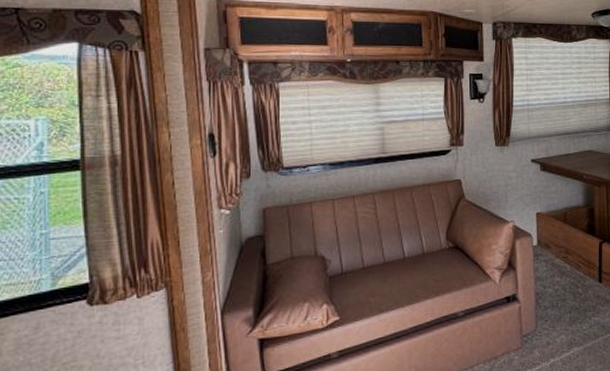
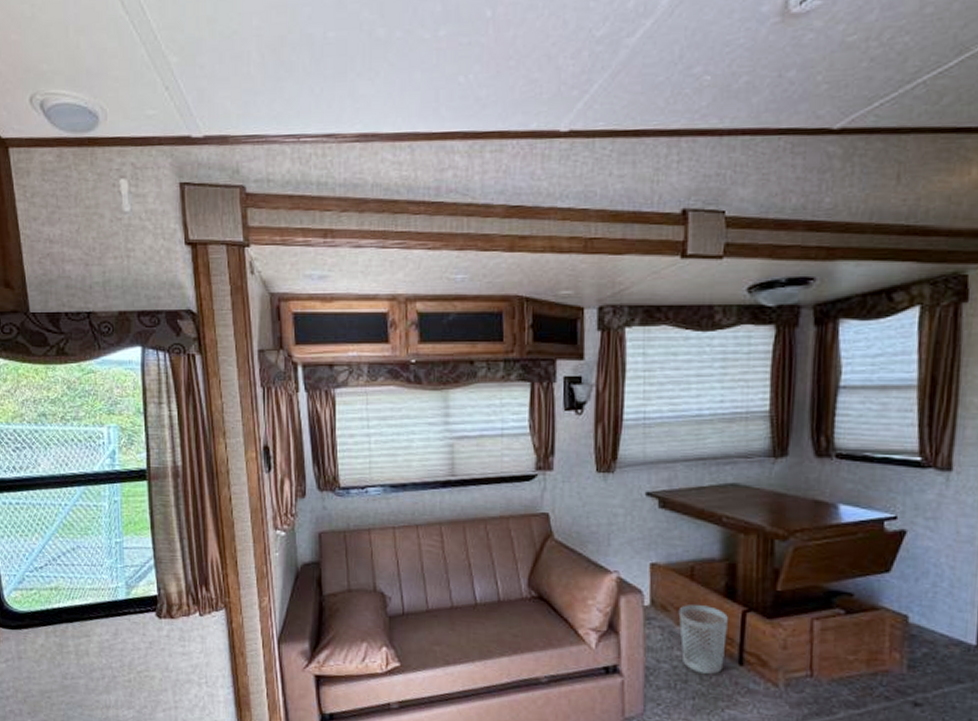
wastebasket: none [557,241,590,292] -> present [678,605,728,674]

